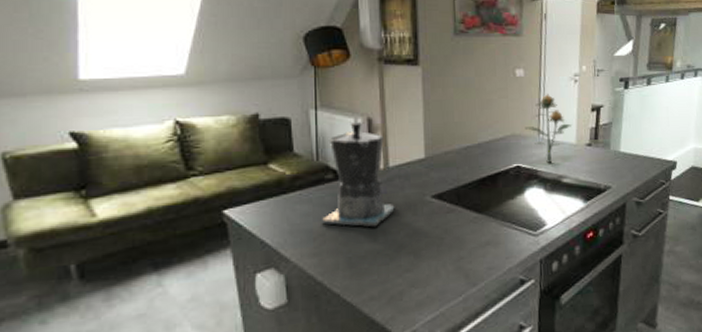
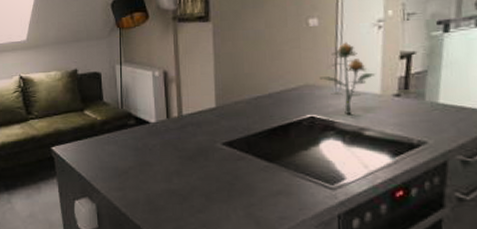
coffee maker: present [321,121,395,227] -> none [124,74,188,169]

